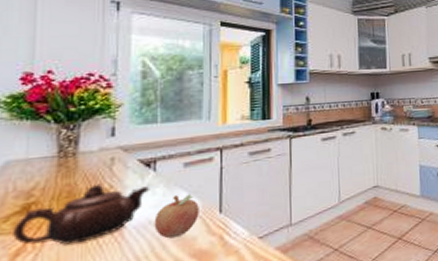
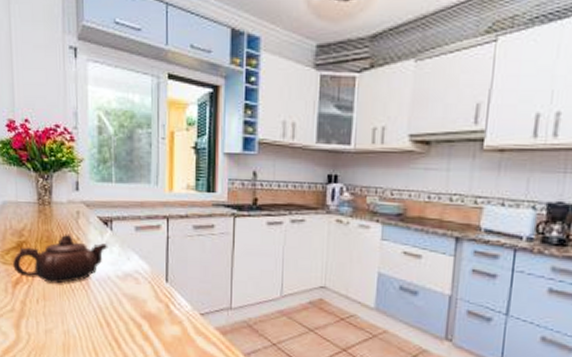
fruit: present [154,194,199,239] -> none [112,257,149,297]

